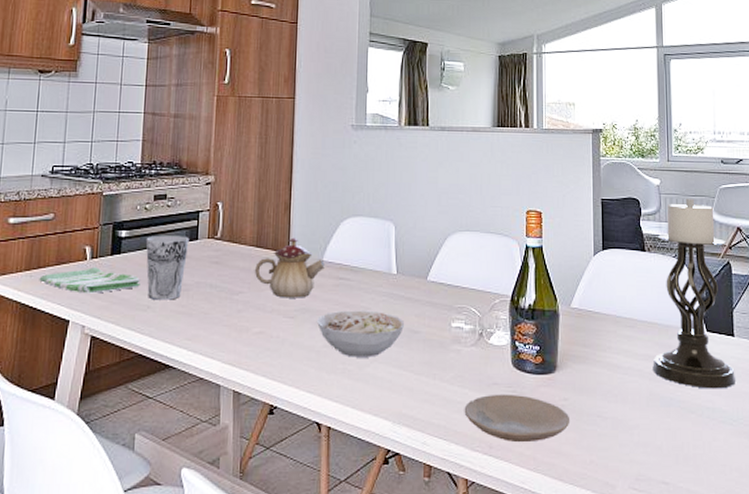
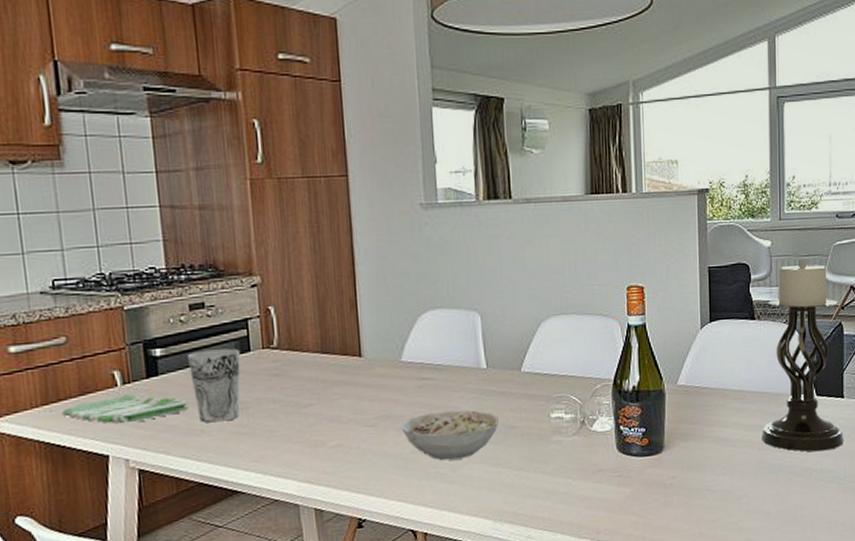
teapot: present [254,237,325,298] -> none [322,338,404,406]
plate: present [464,394,571,443] -> none [568,478,679,525]

